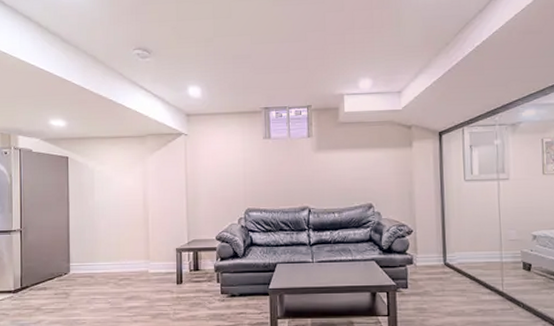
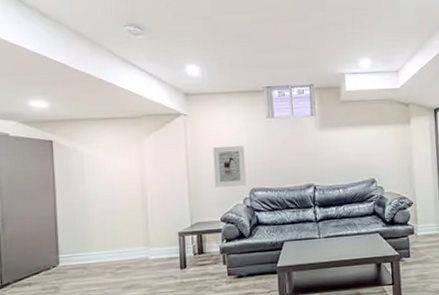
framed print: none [211,166,242,206] -> present [213,146,247,188]

